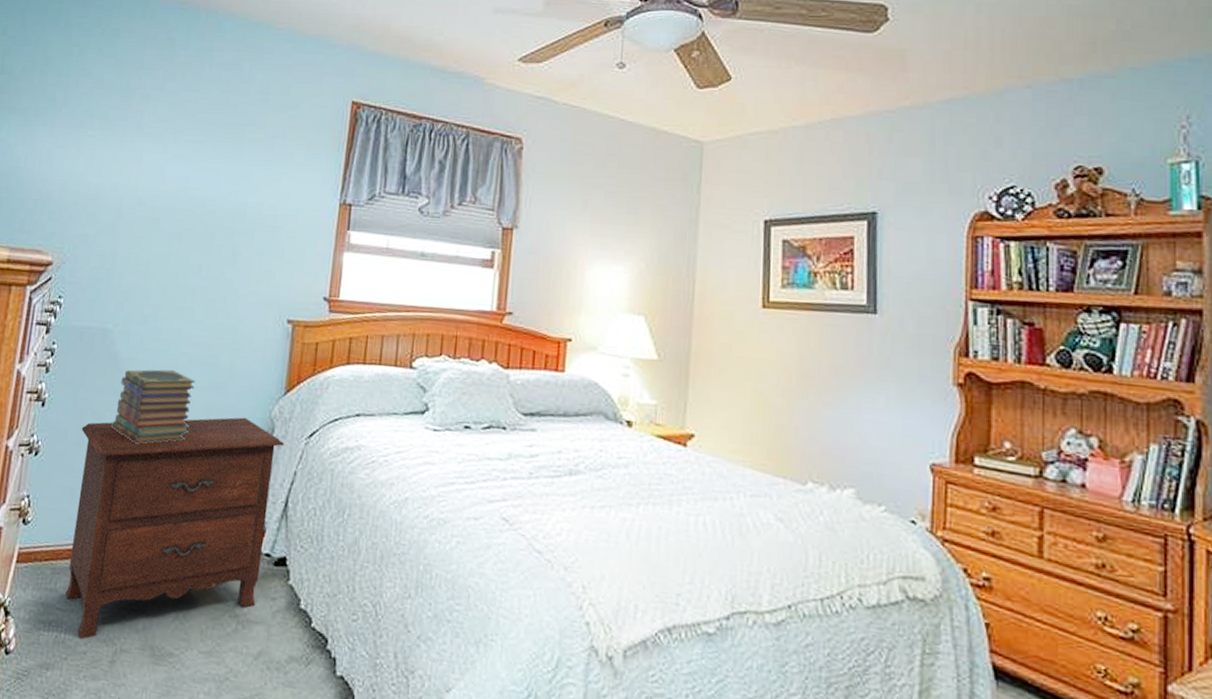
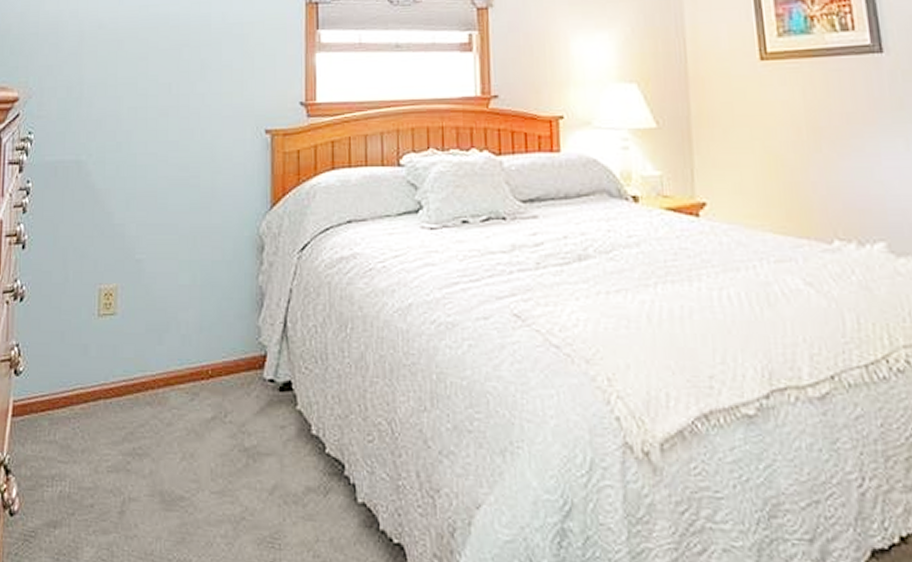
nightstand: present [65,417,285,639] -> none [65,237,277,491]
book stack: present [111,369,196,444] -> none [96,195,177,278]

